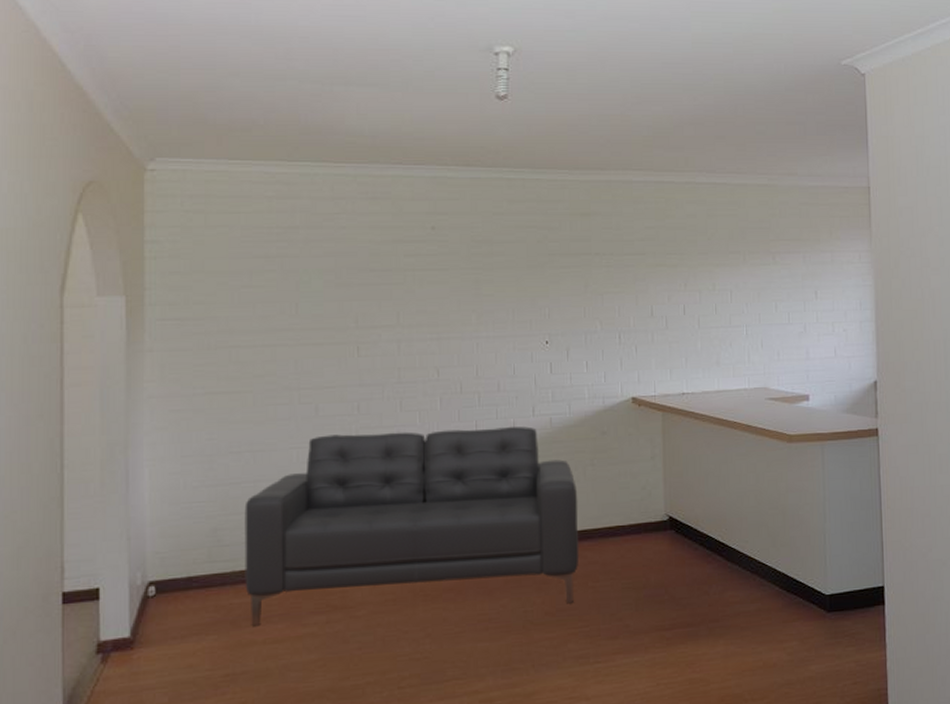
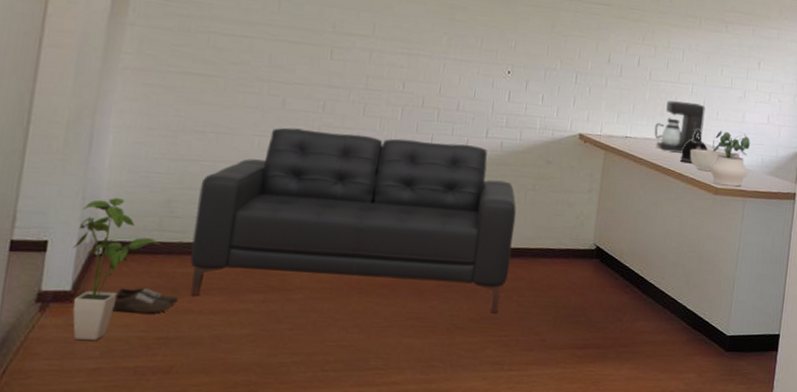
house plant: none [125,534,214,688] -> present [72,198,162,341]
shoe: none [174,624,240,653] -> present [112,288,179,314]
coffee maker: none [712,346,765,403] -> present [654,100,706,152]
kettle: none [745,374,773,413] -> present [680,129,708,164]
bowl: none [754,394,794,419] -> present [690,148,726,172]
potted plant: none [778,371,823,431] -> present [709,131,750,187]

